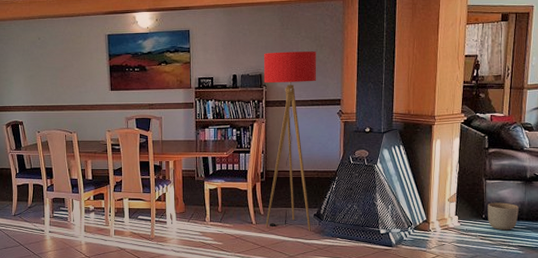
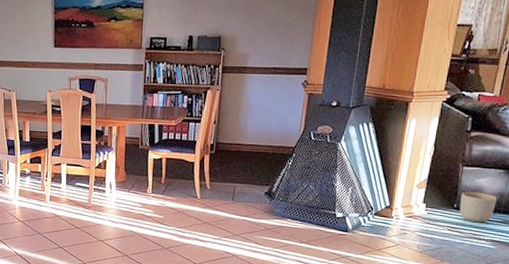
floor lamp: present [263,51,317,232] -> none [211,12,285,210]

